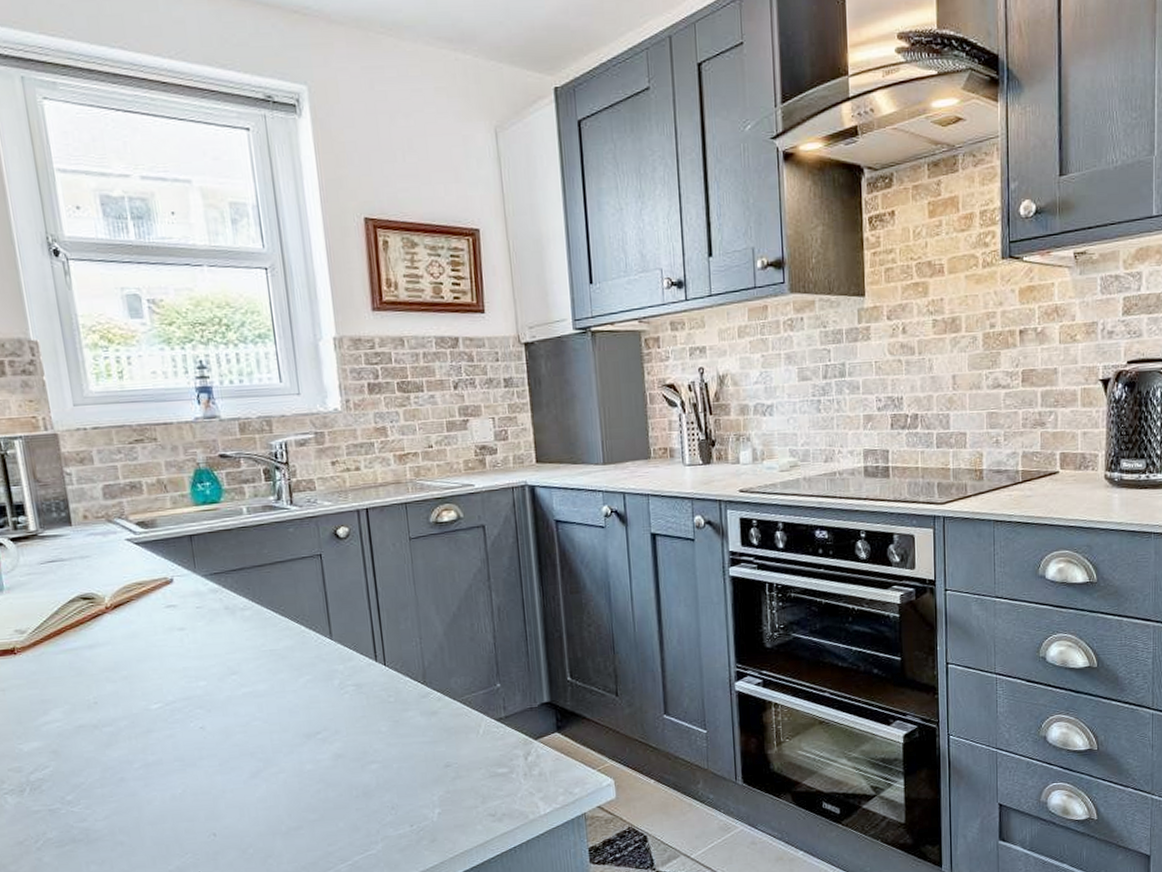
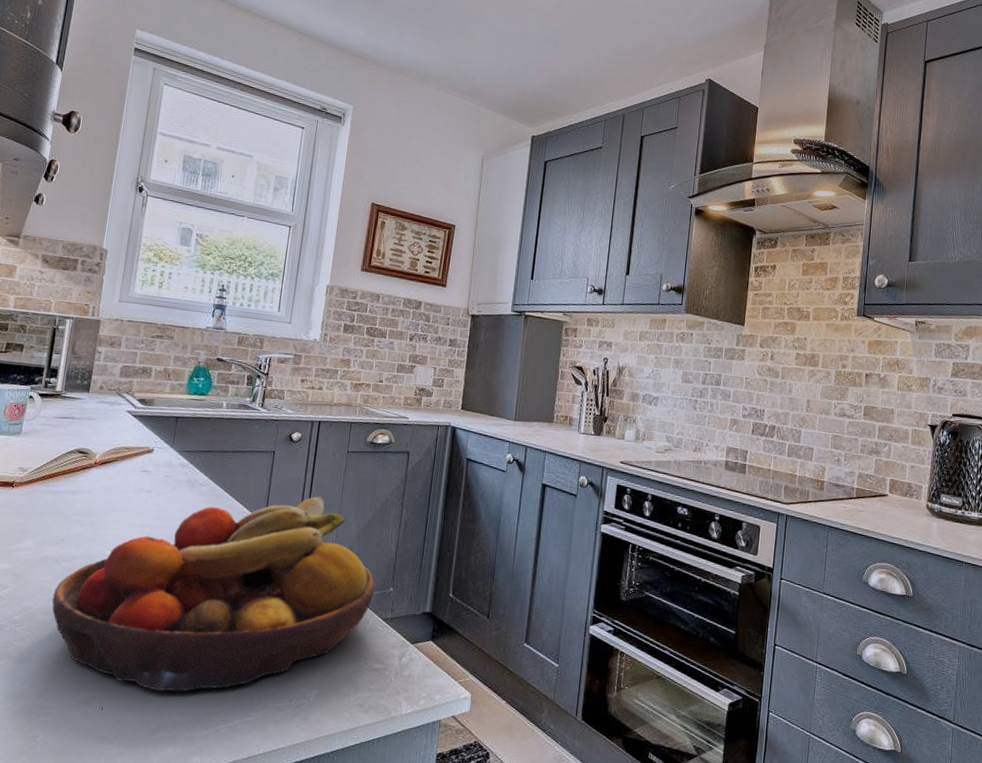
fruit bowl: none [103,596,479,844] -> present [52,496,375,692]

